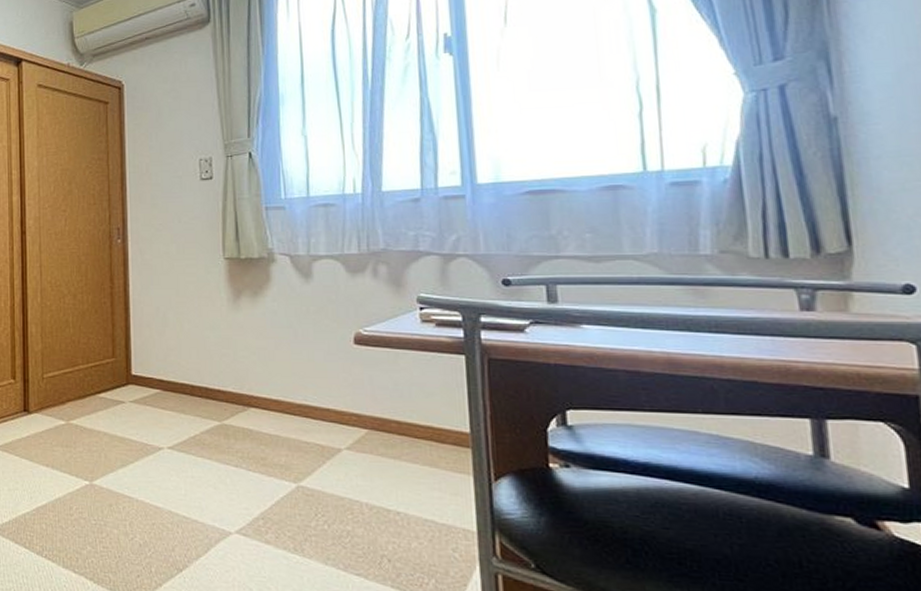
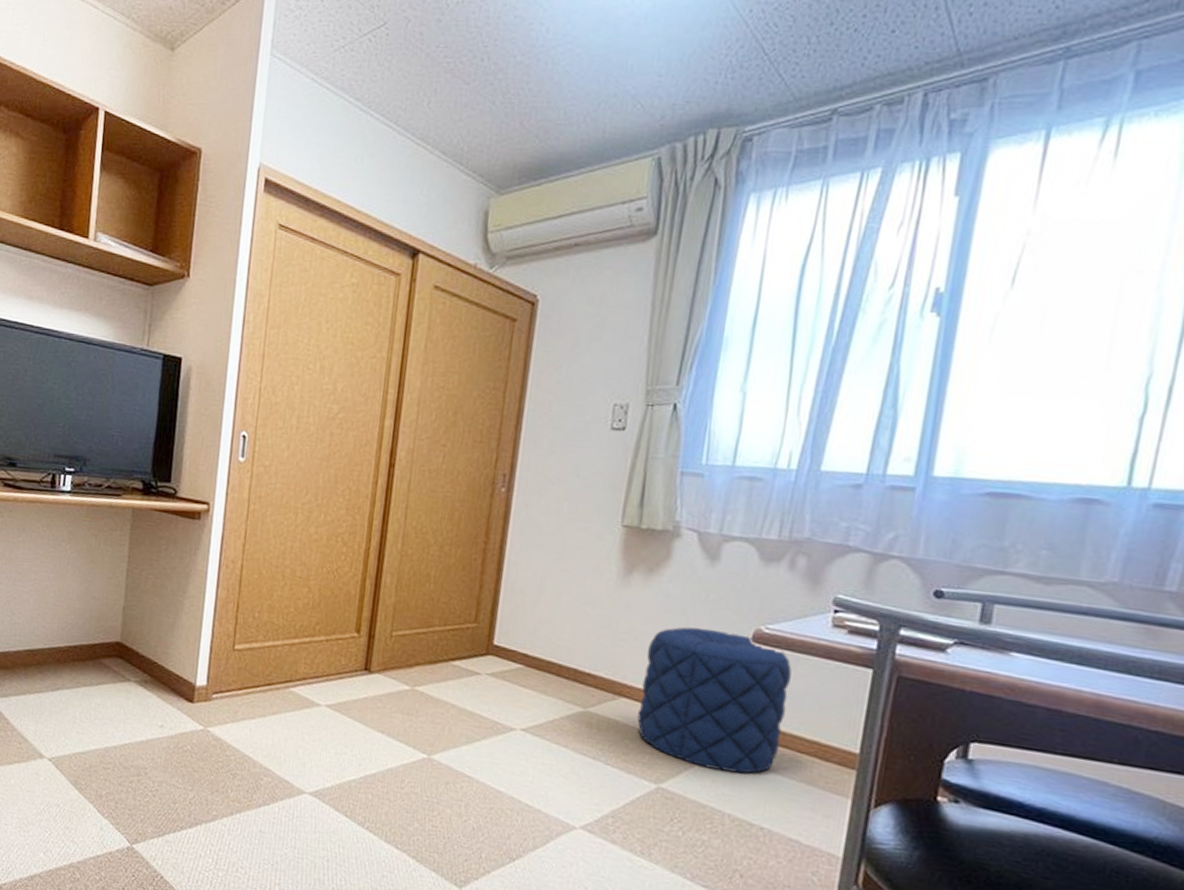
pouf: none [265,337,399,464] -> present [637,627,792,774]

